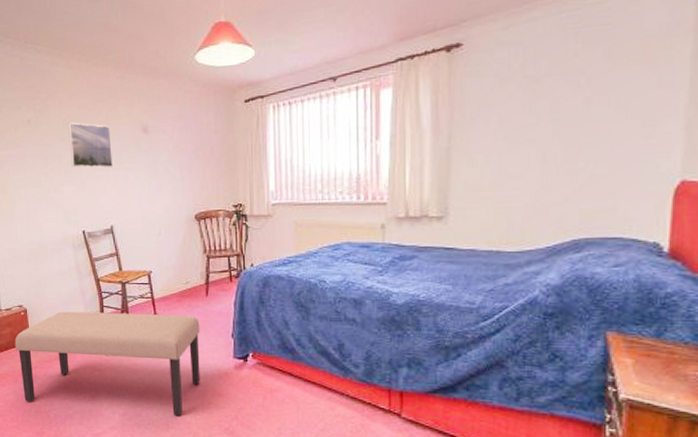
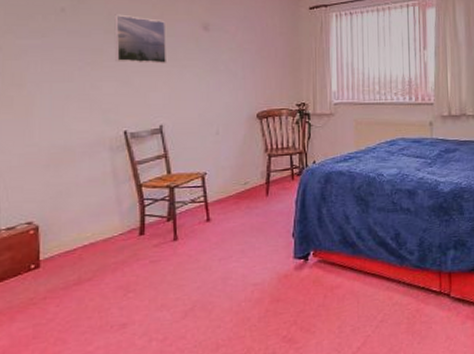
bench: present [14,311,201,417] -> none [16,217,259,345]

